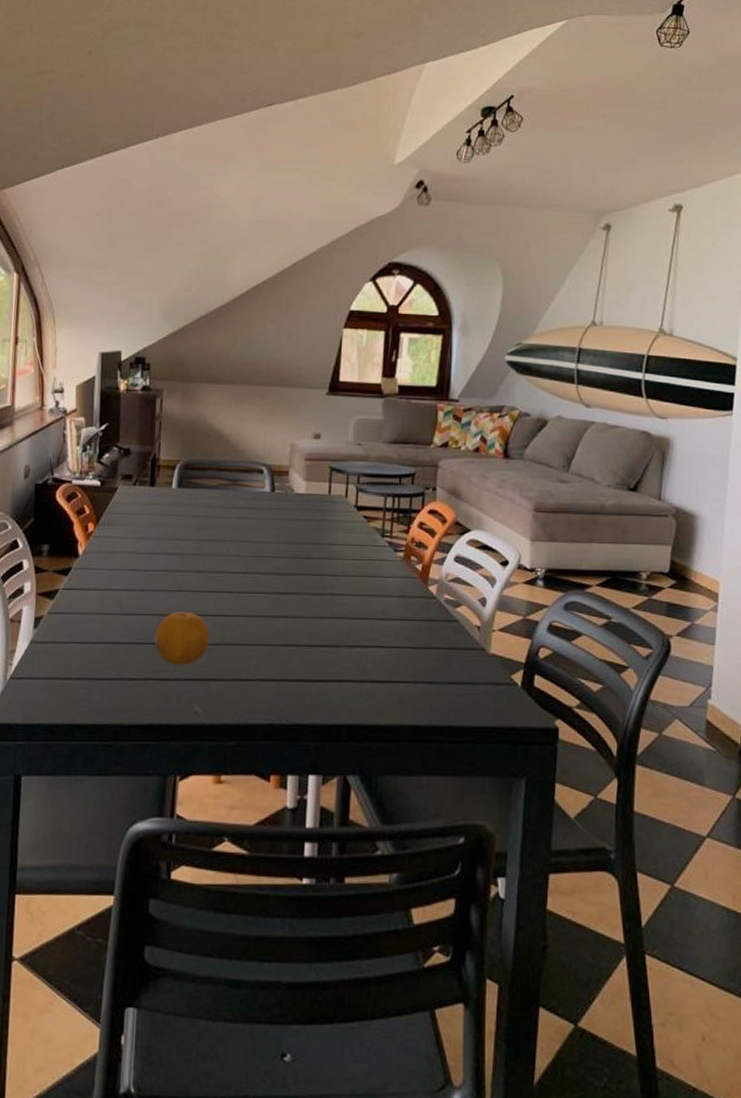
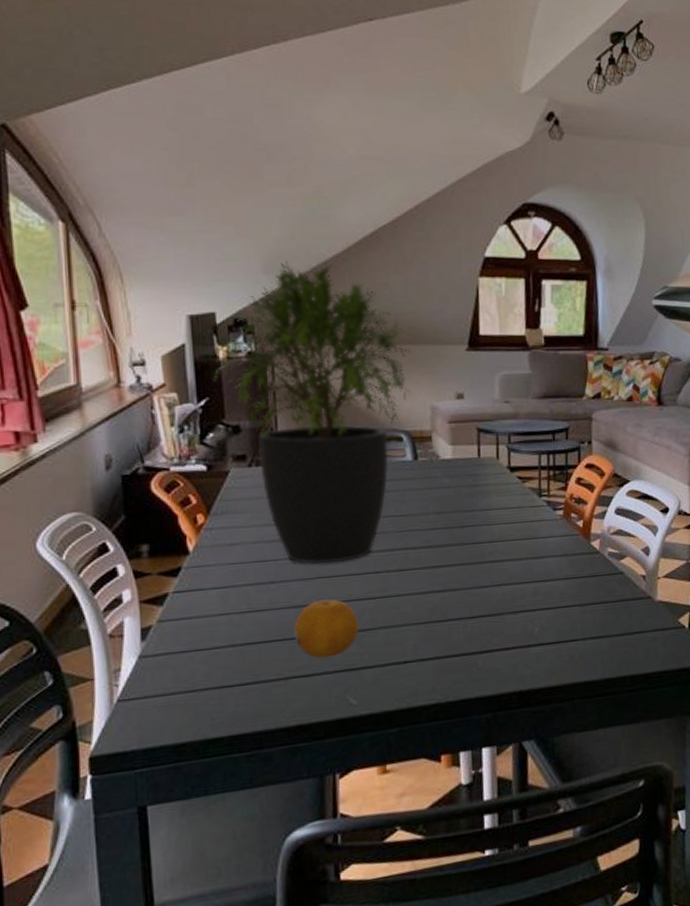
potted plant: none [113,309,279,579] -> present [213,261,412,565]

